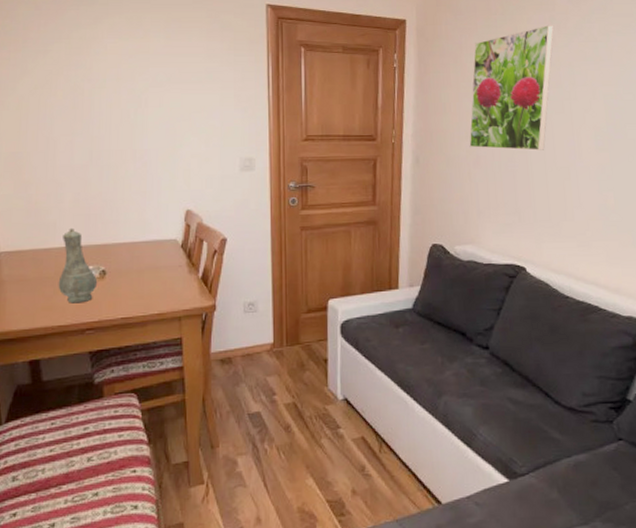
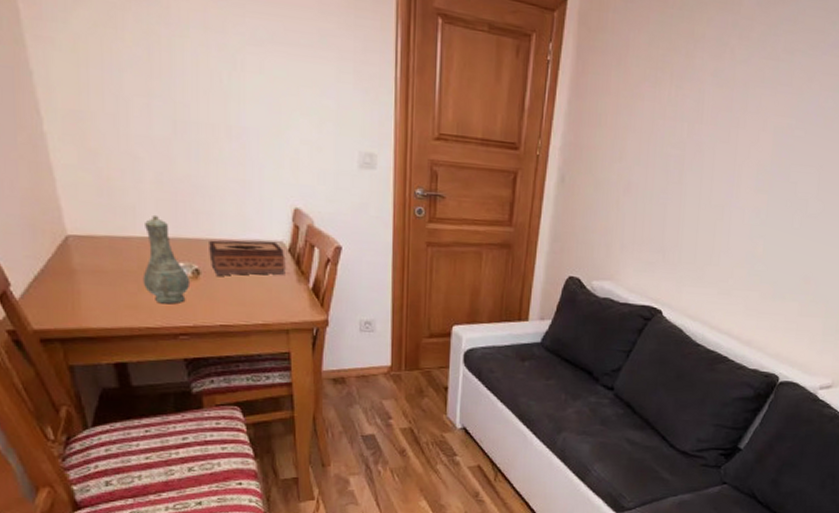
tissue box: none [114,240,179,274] -> present [209,240,286,276]
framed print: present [469,25,554,151] -> none [621,31,736,184]

